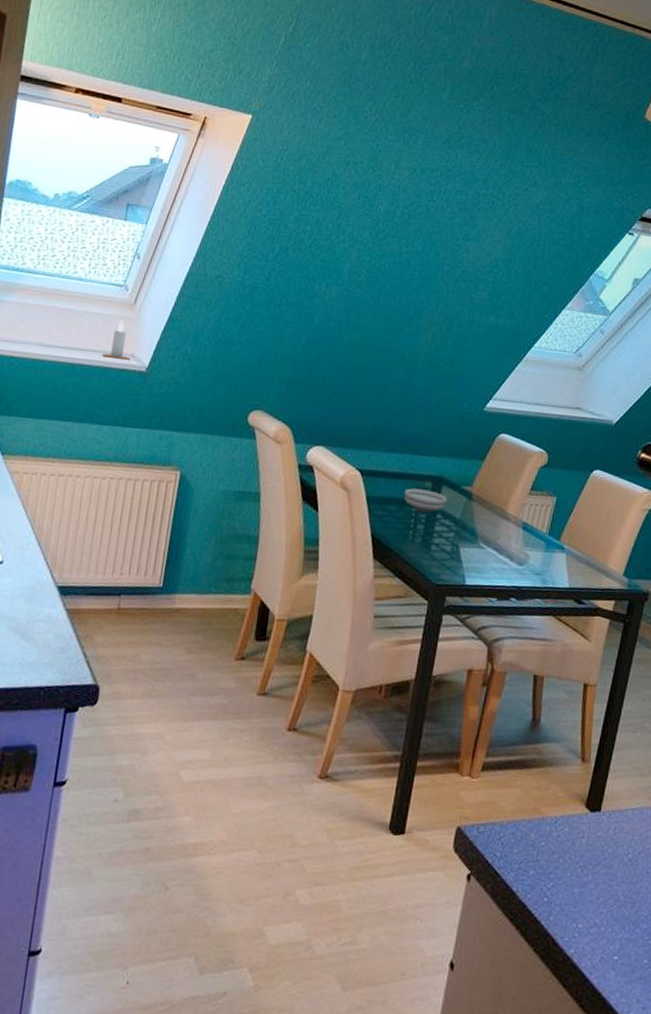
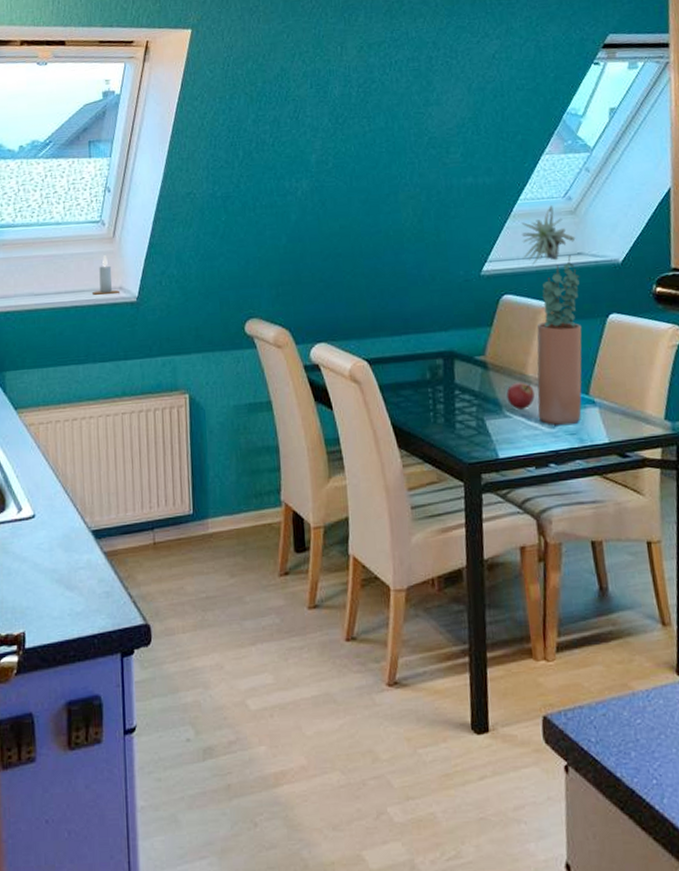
bowl: present [403,488,447,513] -> none [416,367,462,392]
fruit: none [484,516,511,543] -> present [506,382,535,410]
vase: none [509,407,575,566] -> present [537,254,582,426]
succulent plant: none [525,358,578,411] -> present [521,205,576,265]

